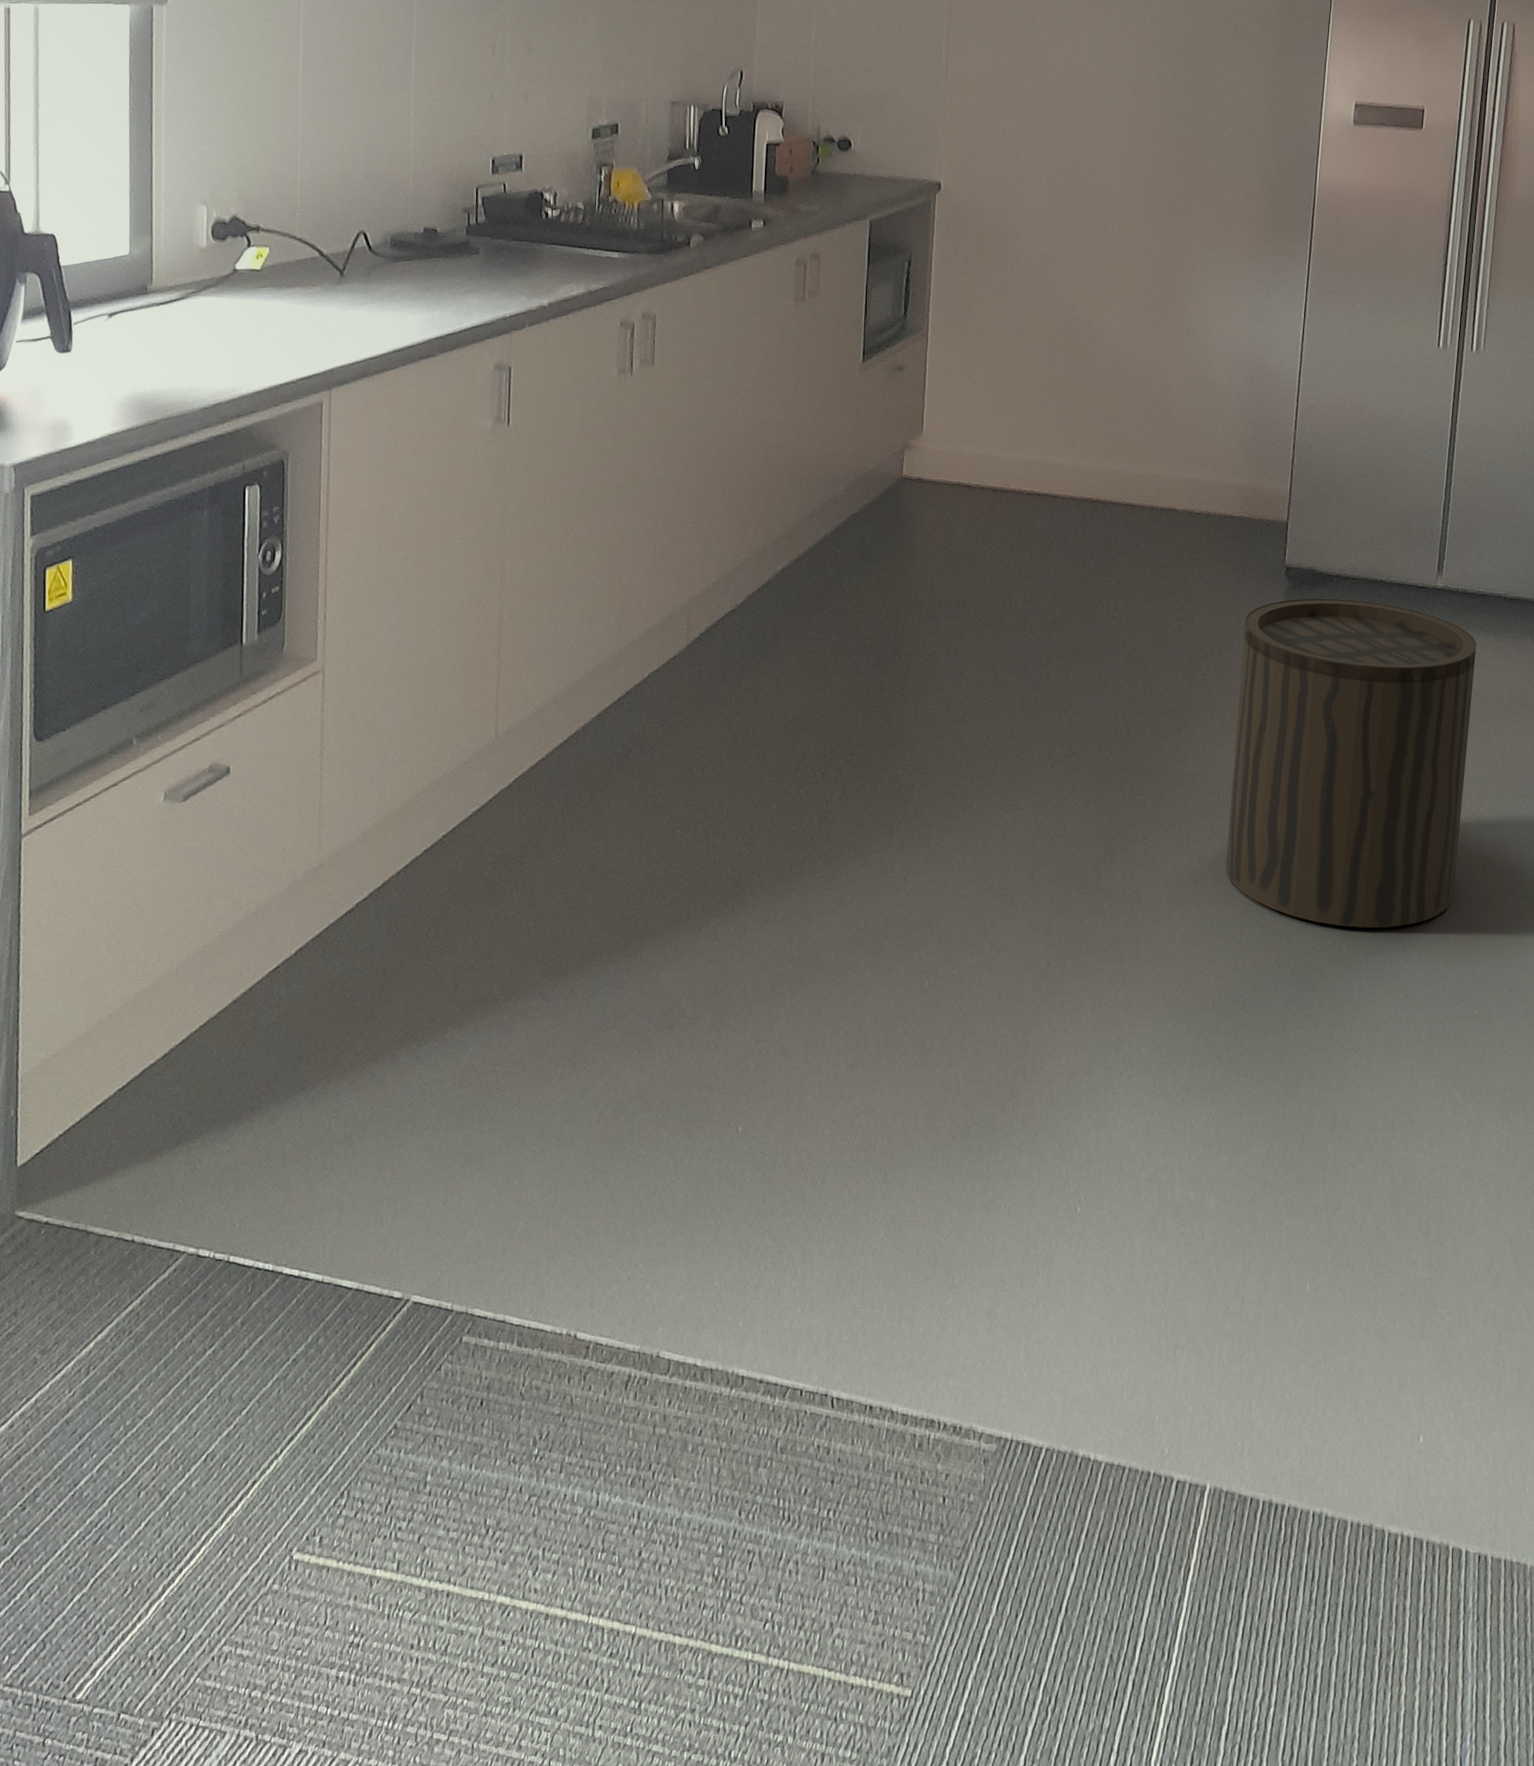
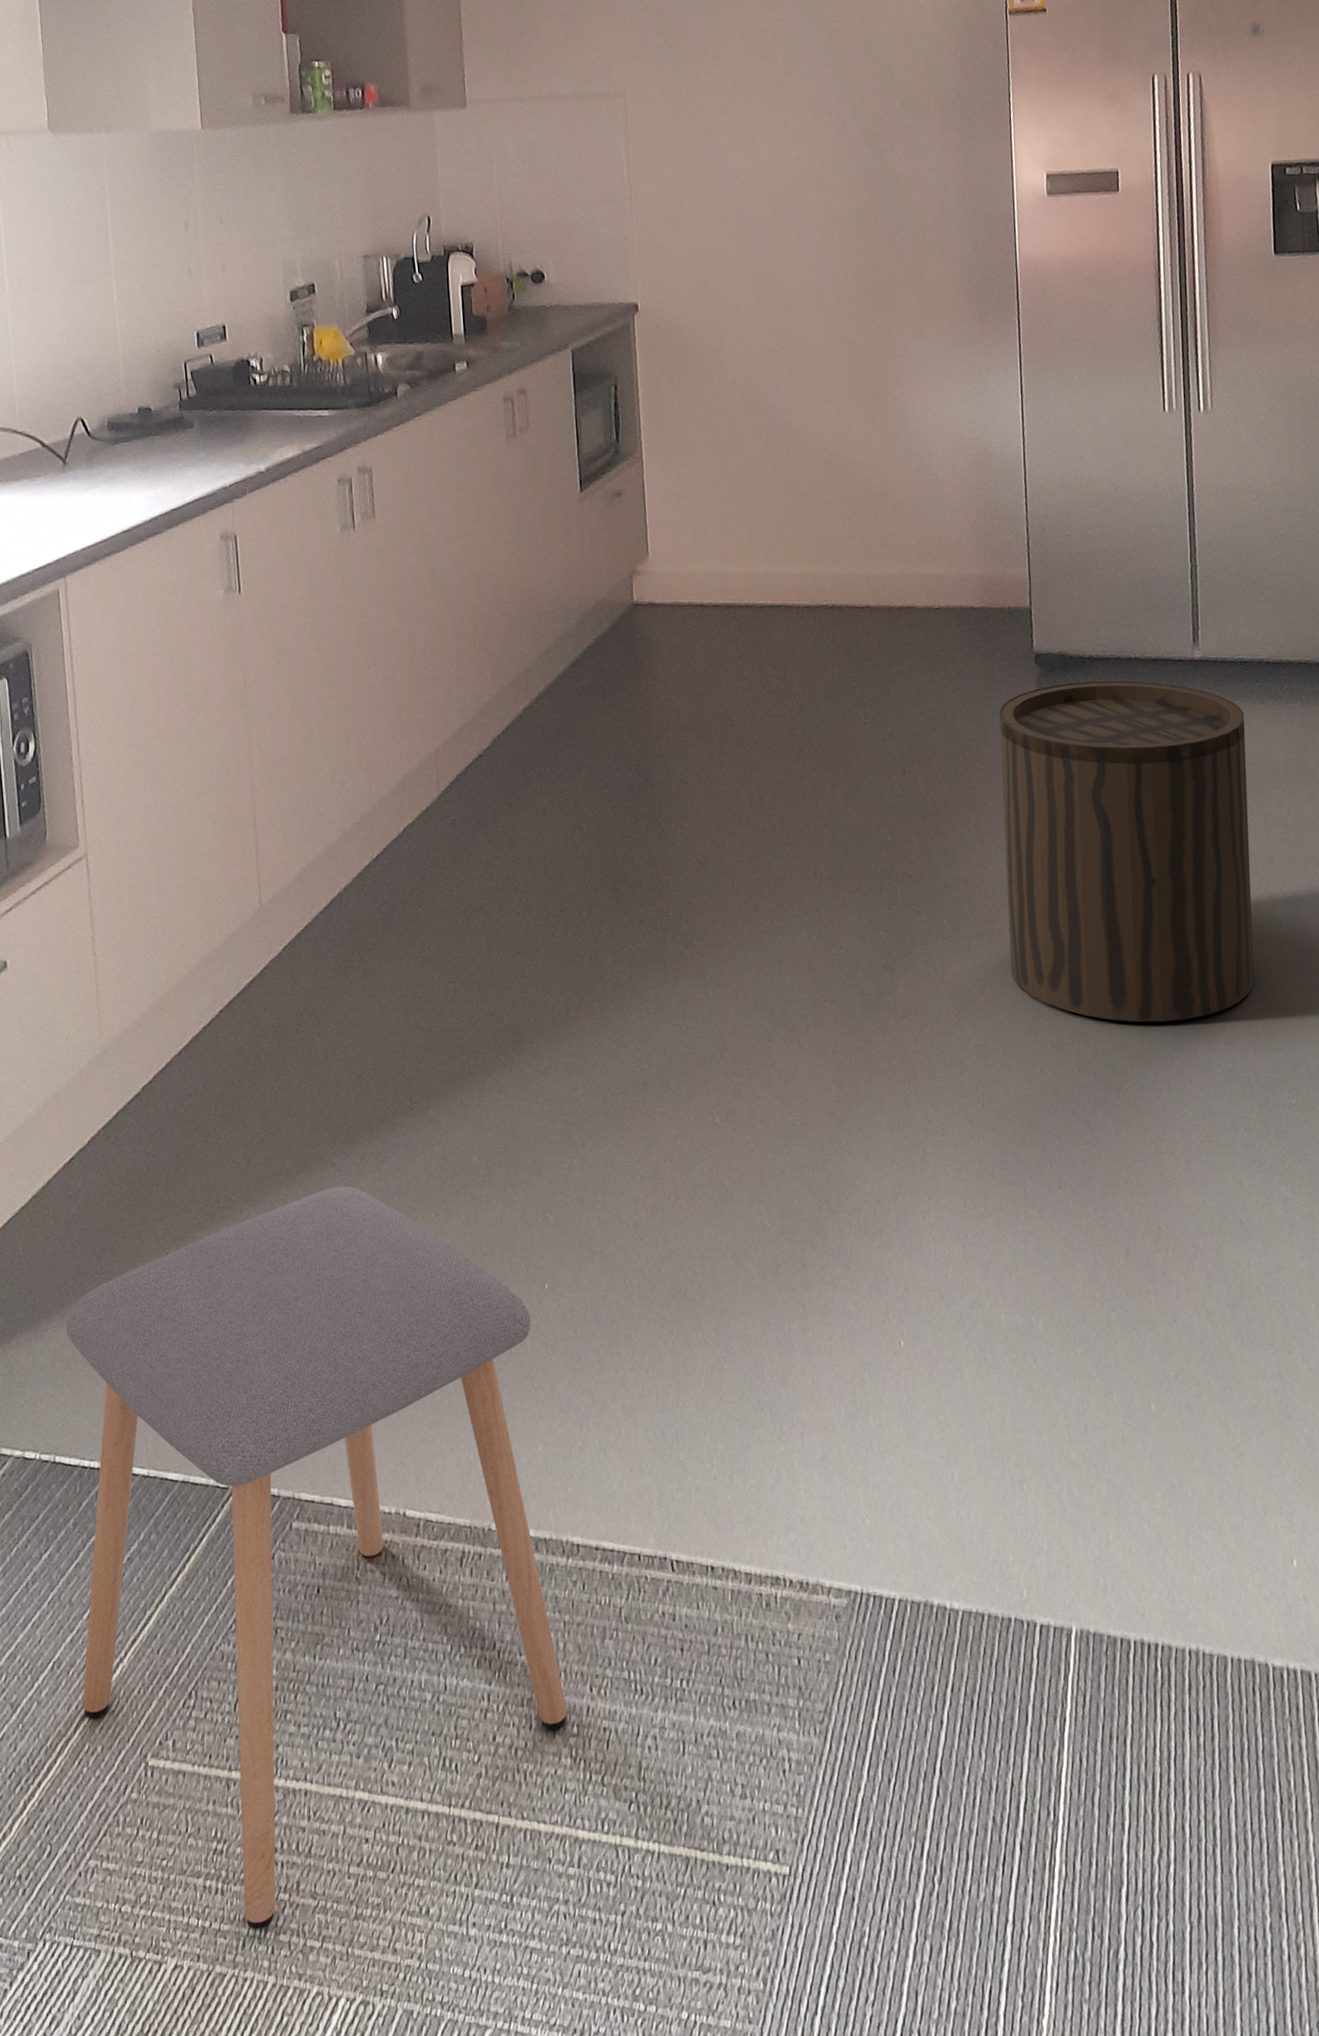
stool: none [232,1017,722,1721] -> present [65,1186,568,1930]

